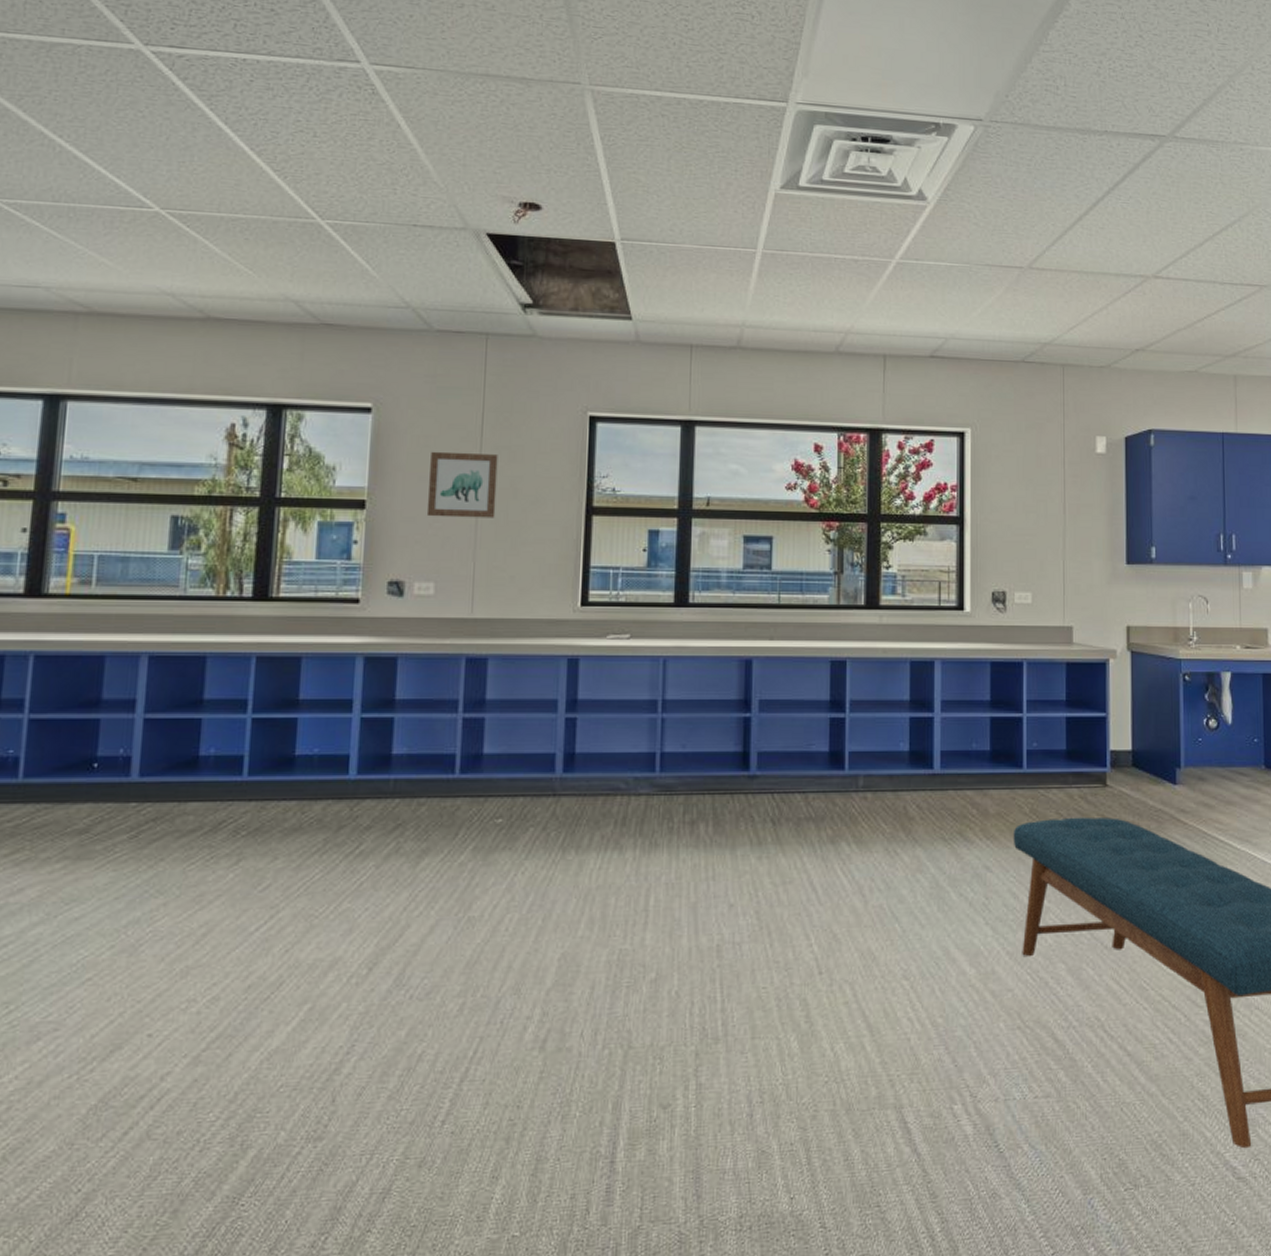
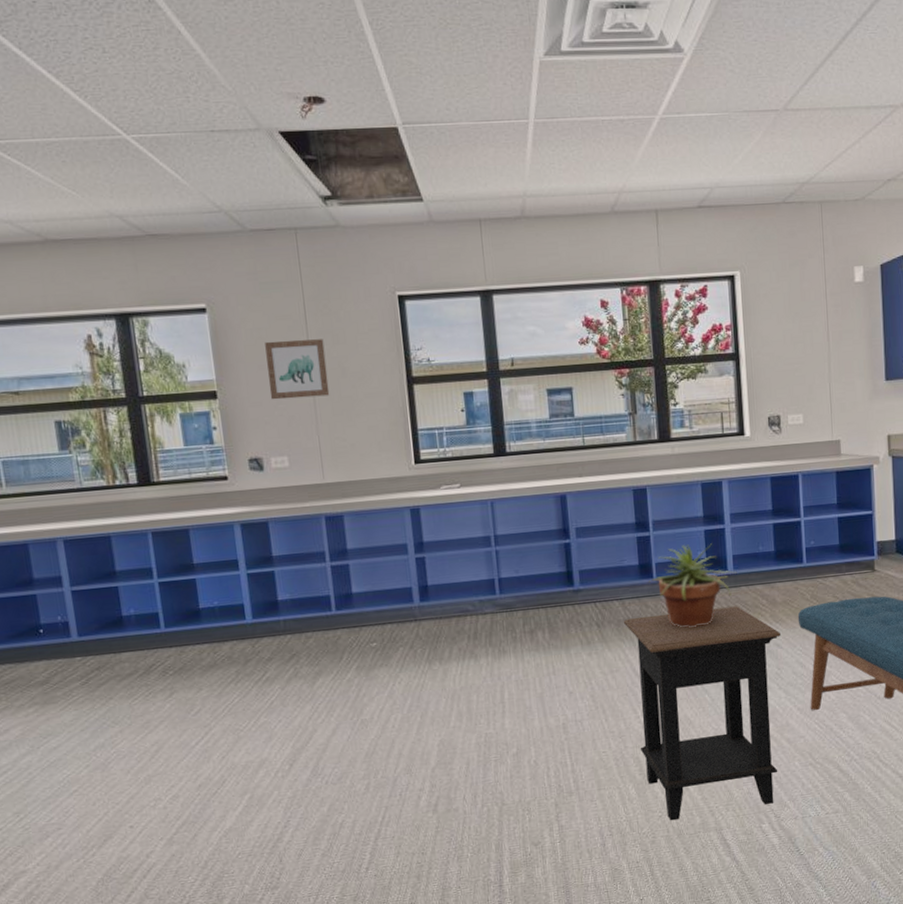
side table: none [804,814,991,1090] -> present [623,606,780,821]
potted plant: none [838,733,945,835] -> present [648,543,737,628]

